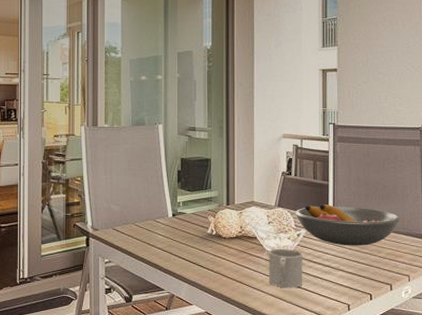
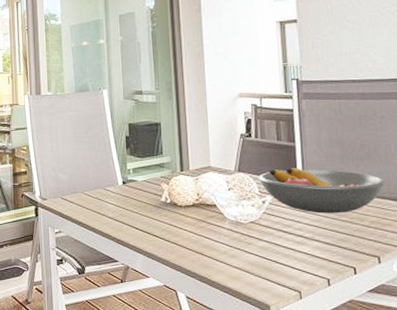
mug: present [269,249,303,288] -> none [231,217,272,261]

